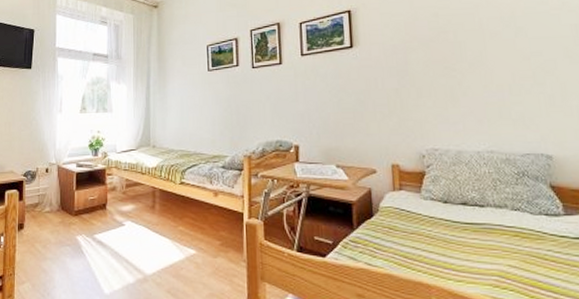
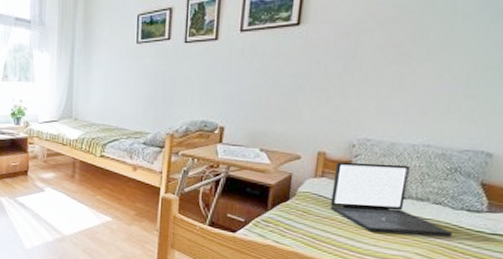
laptop: none [411,172,539,246] -> present [330,161,453,237]

